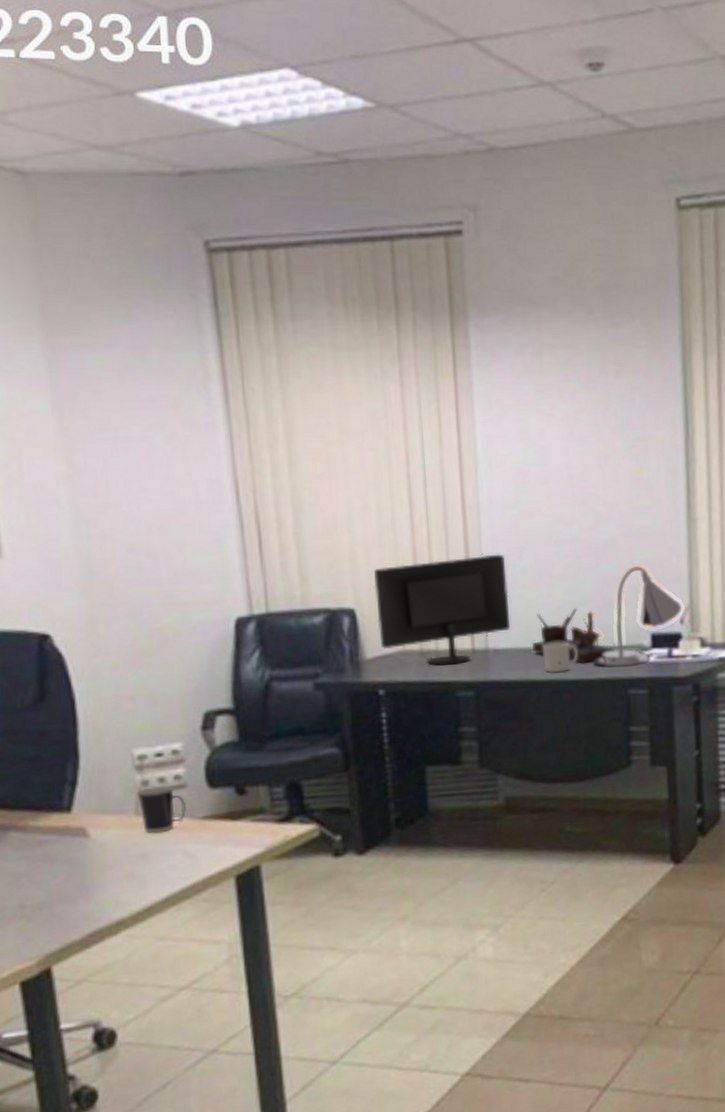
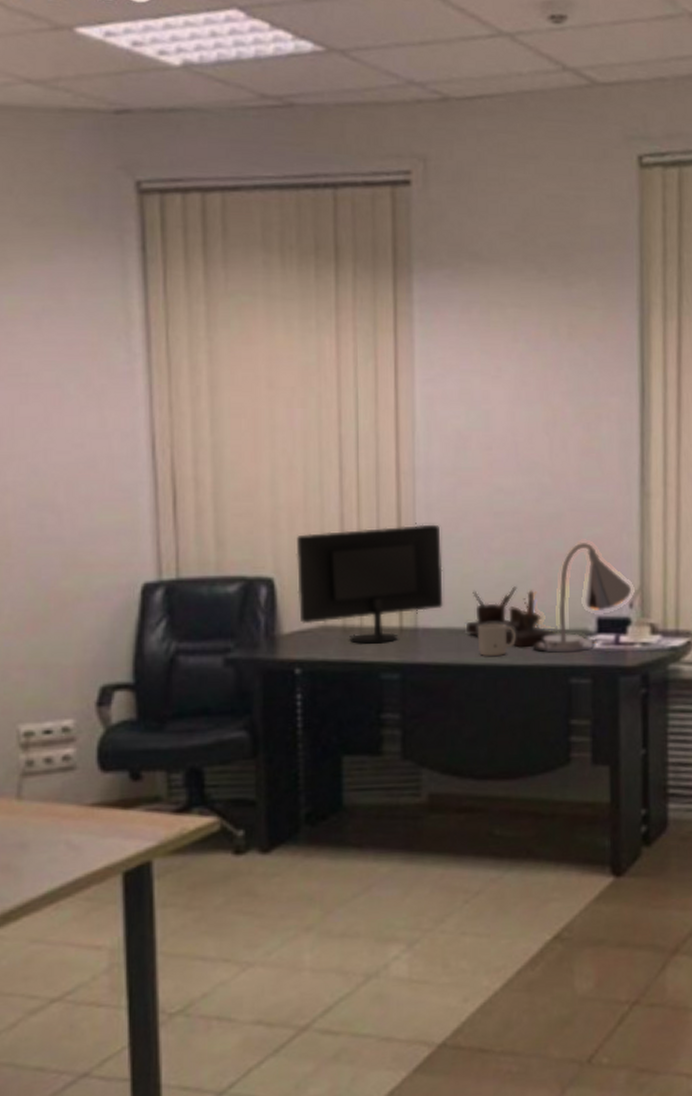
mug: present [137,785,186,833] -> none [19,767,73,820]

